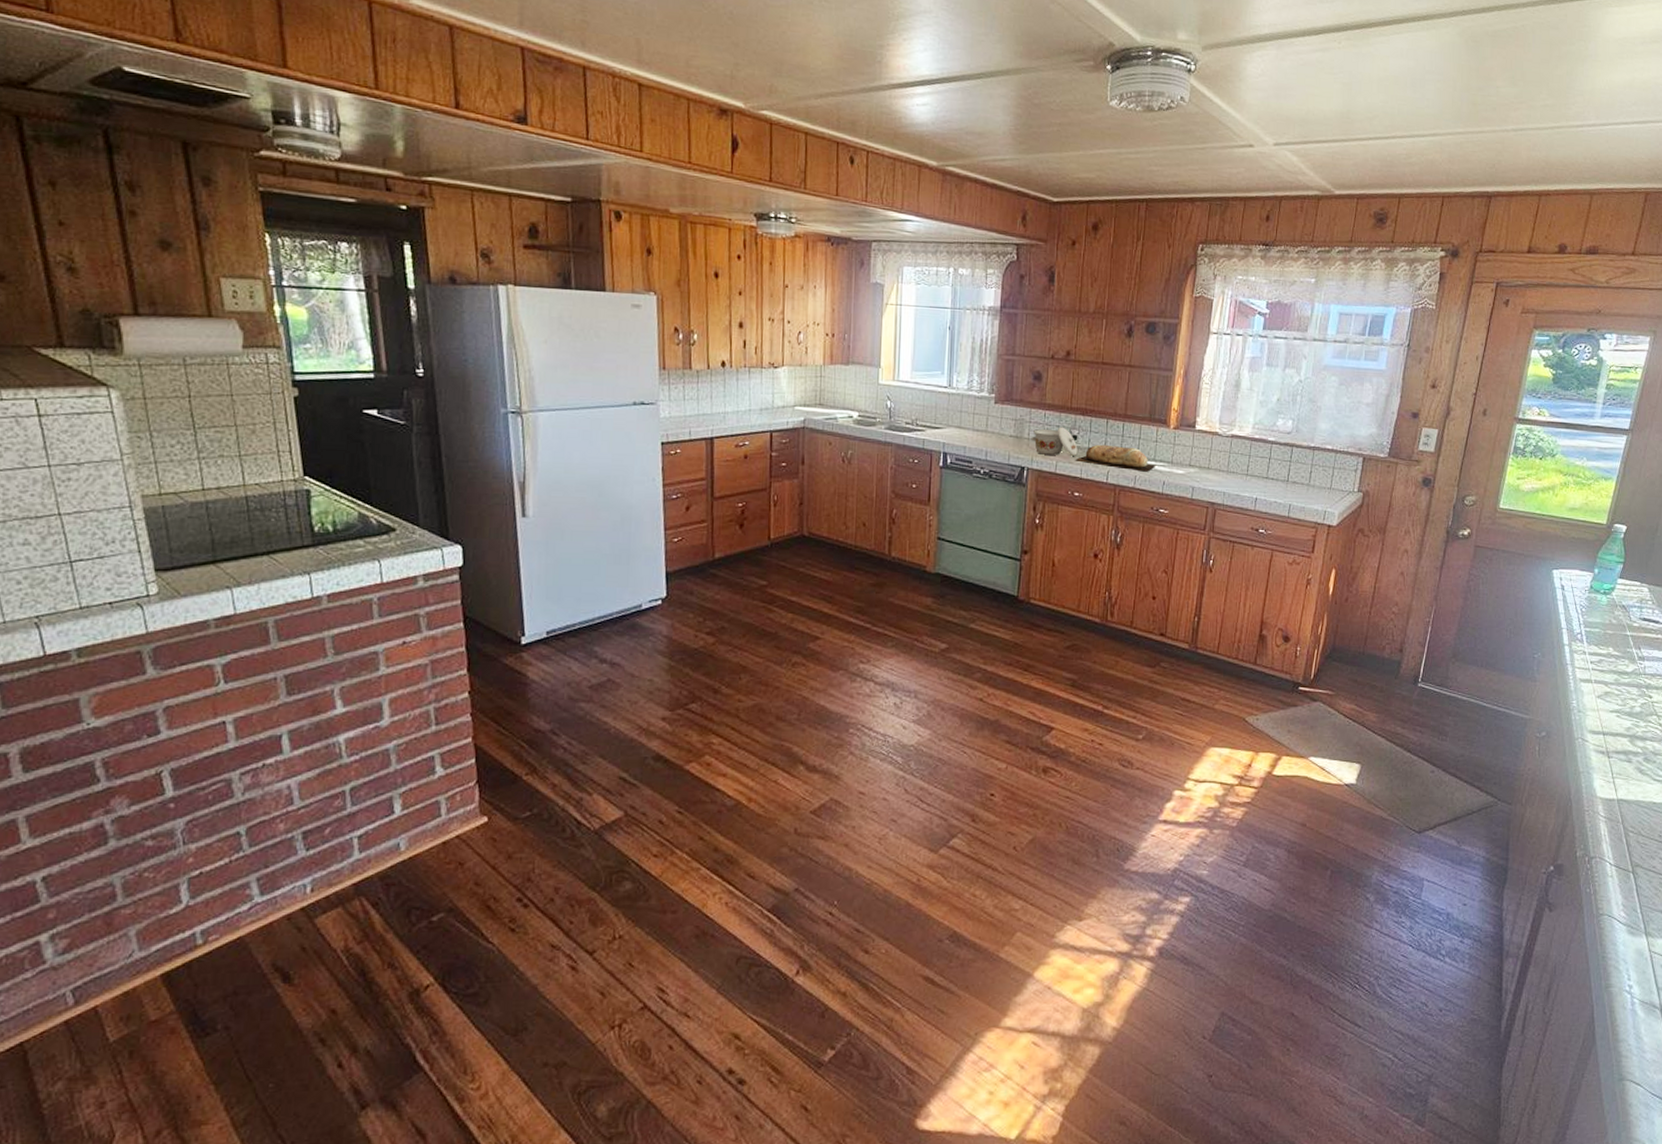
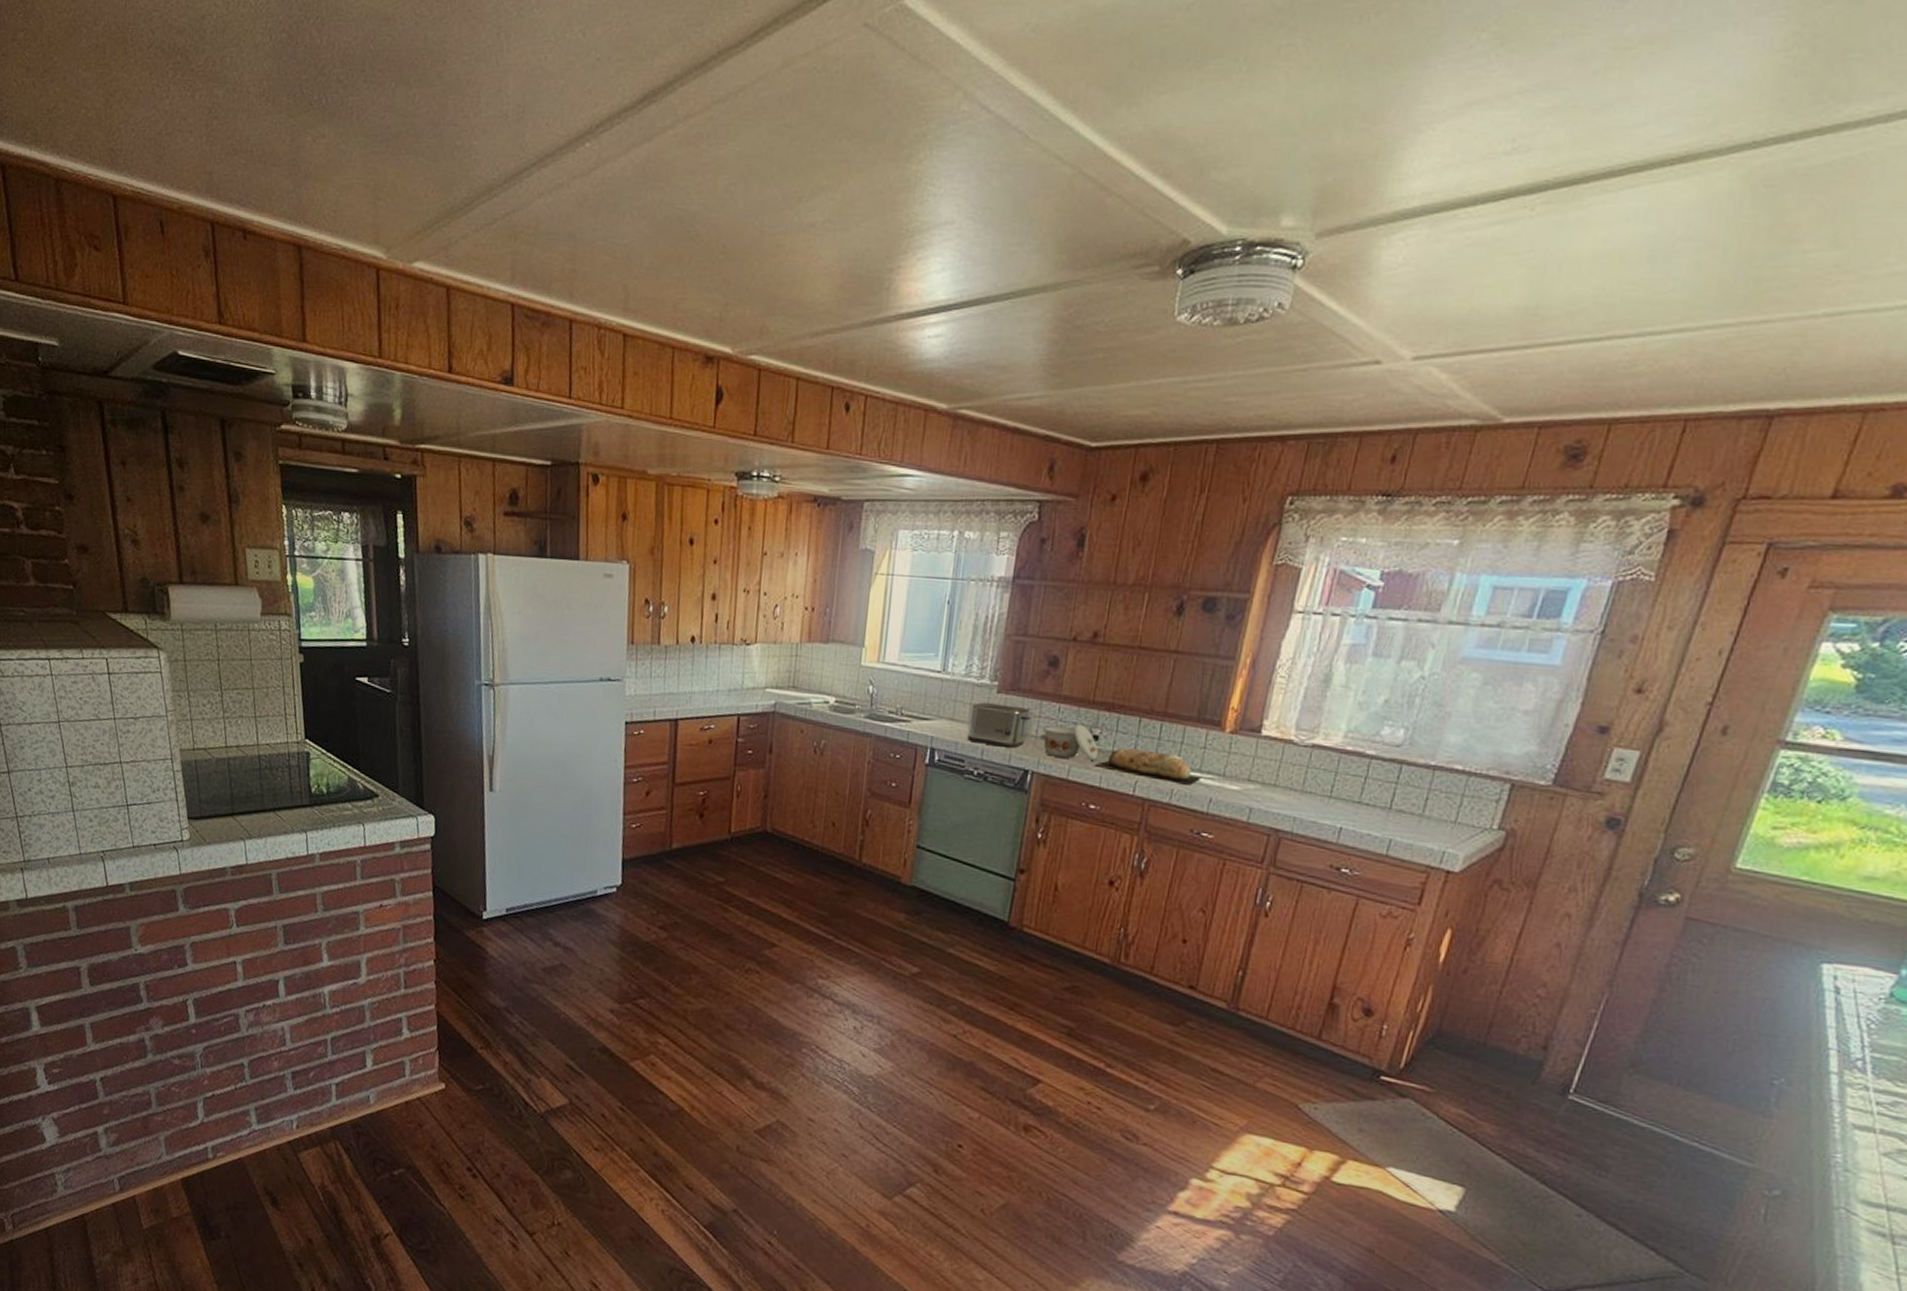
toaster: none [972,411,1024,449] -> present [966,701,1031,748]

